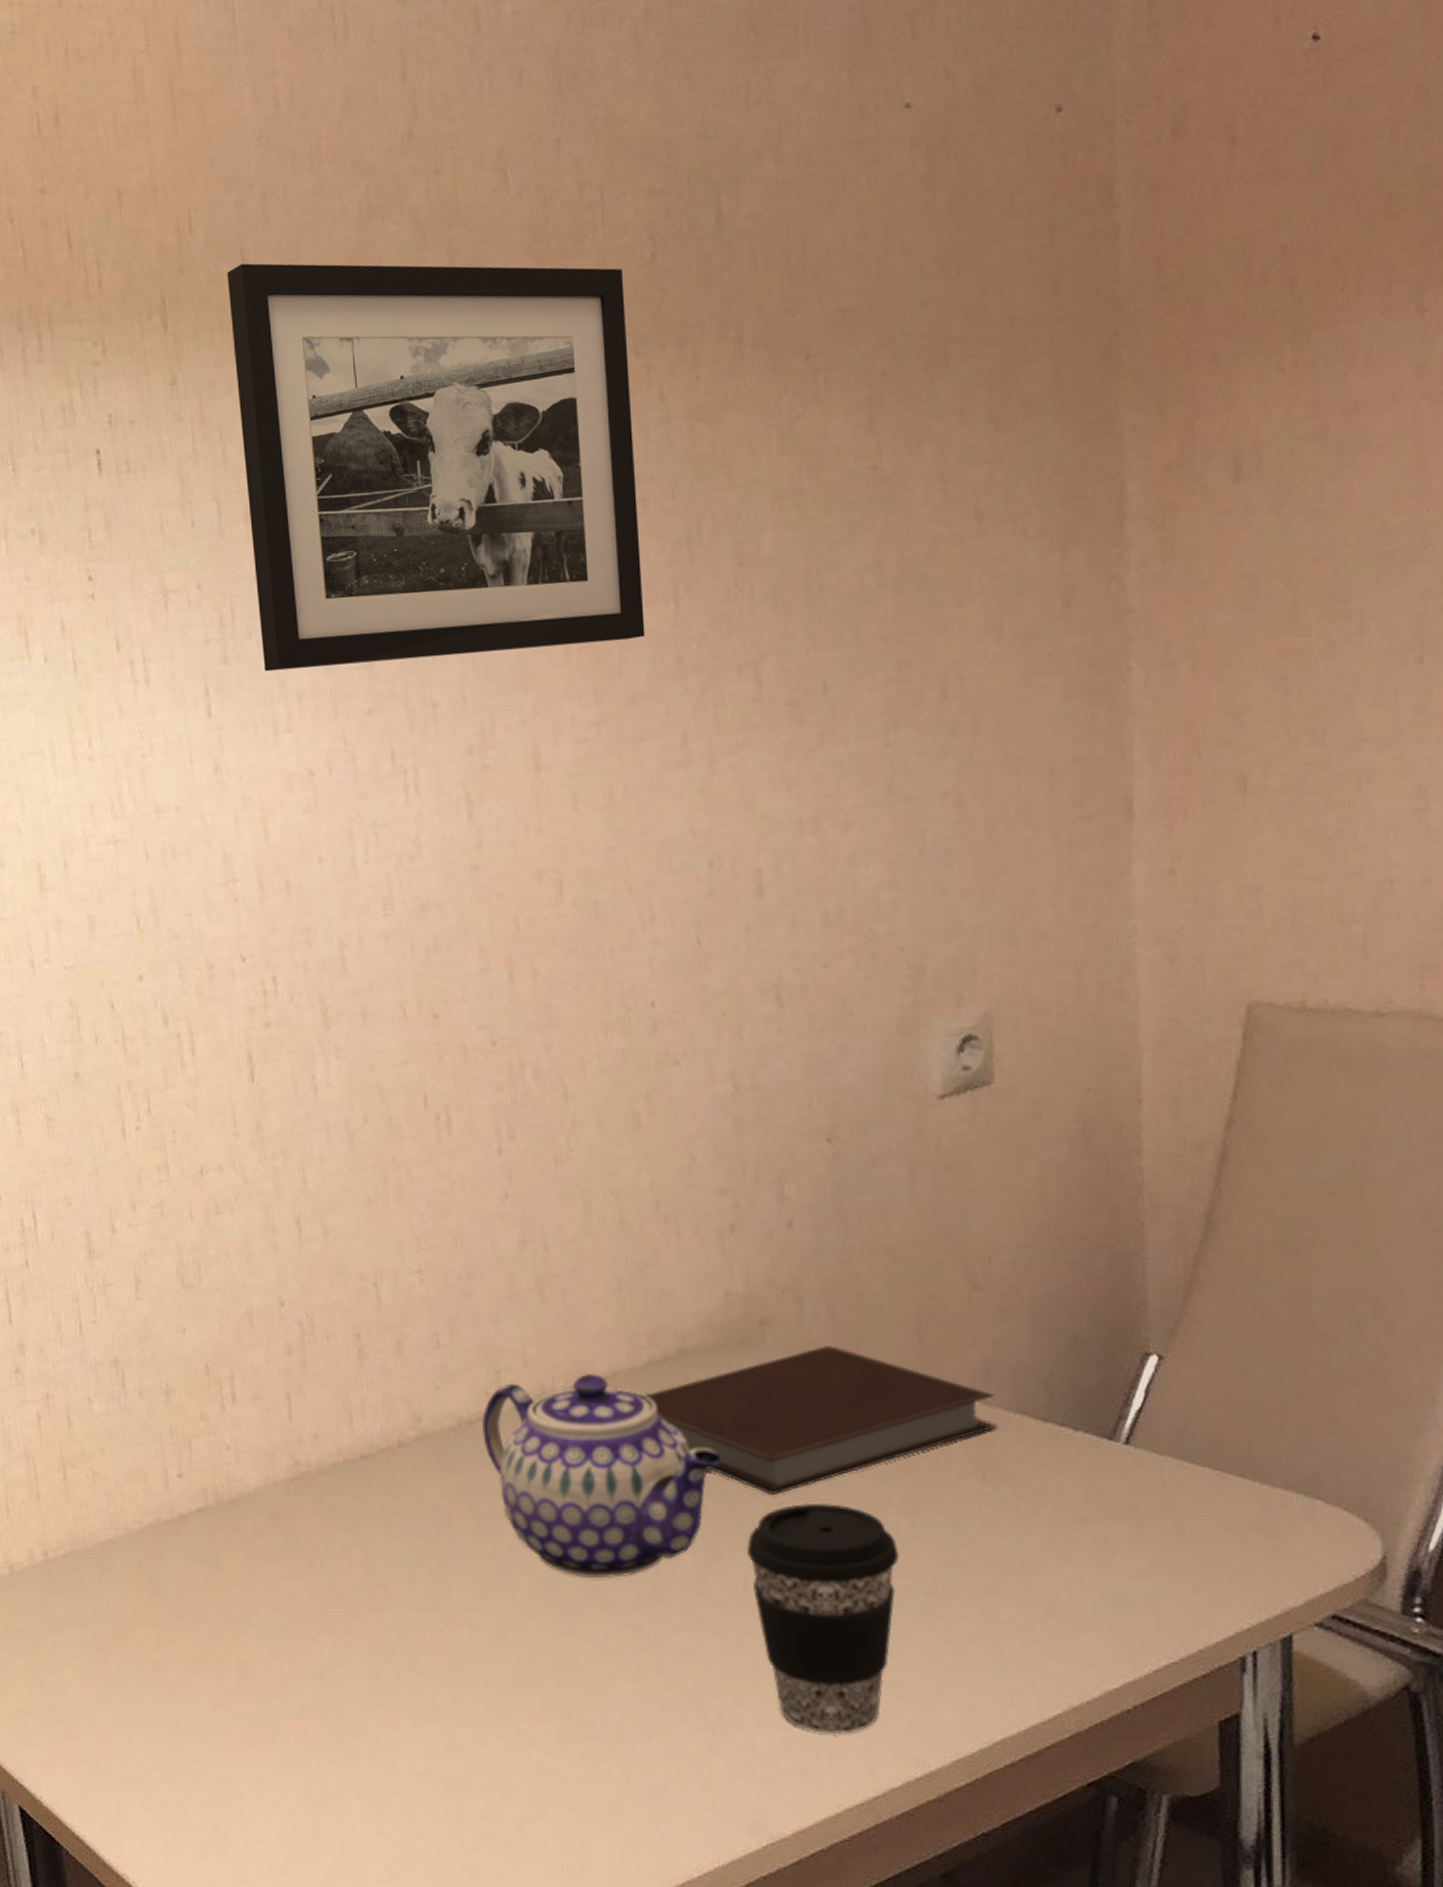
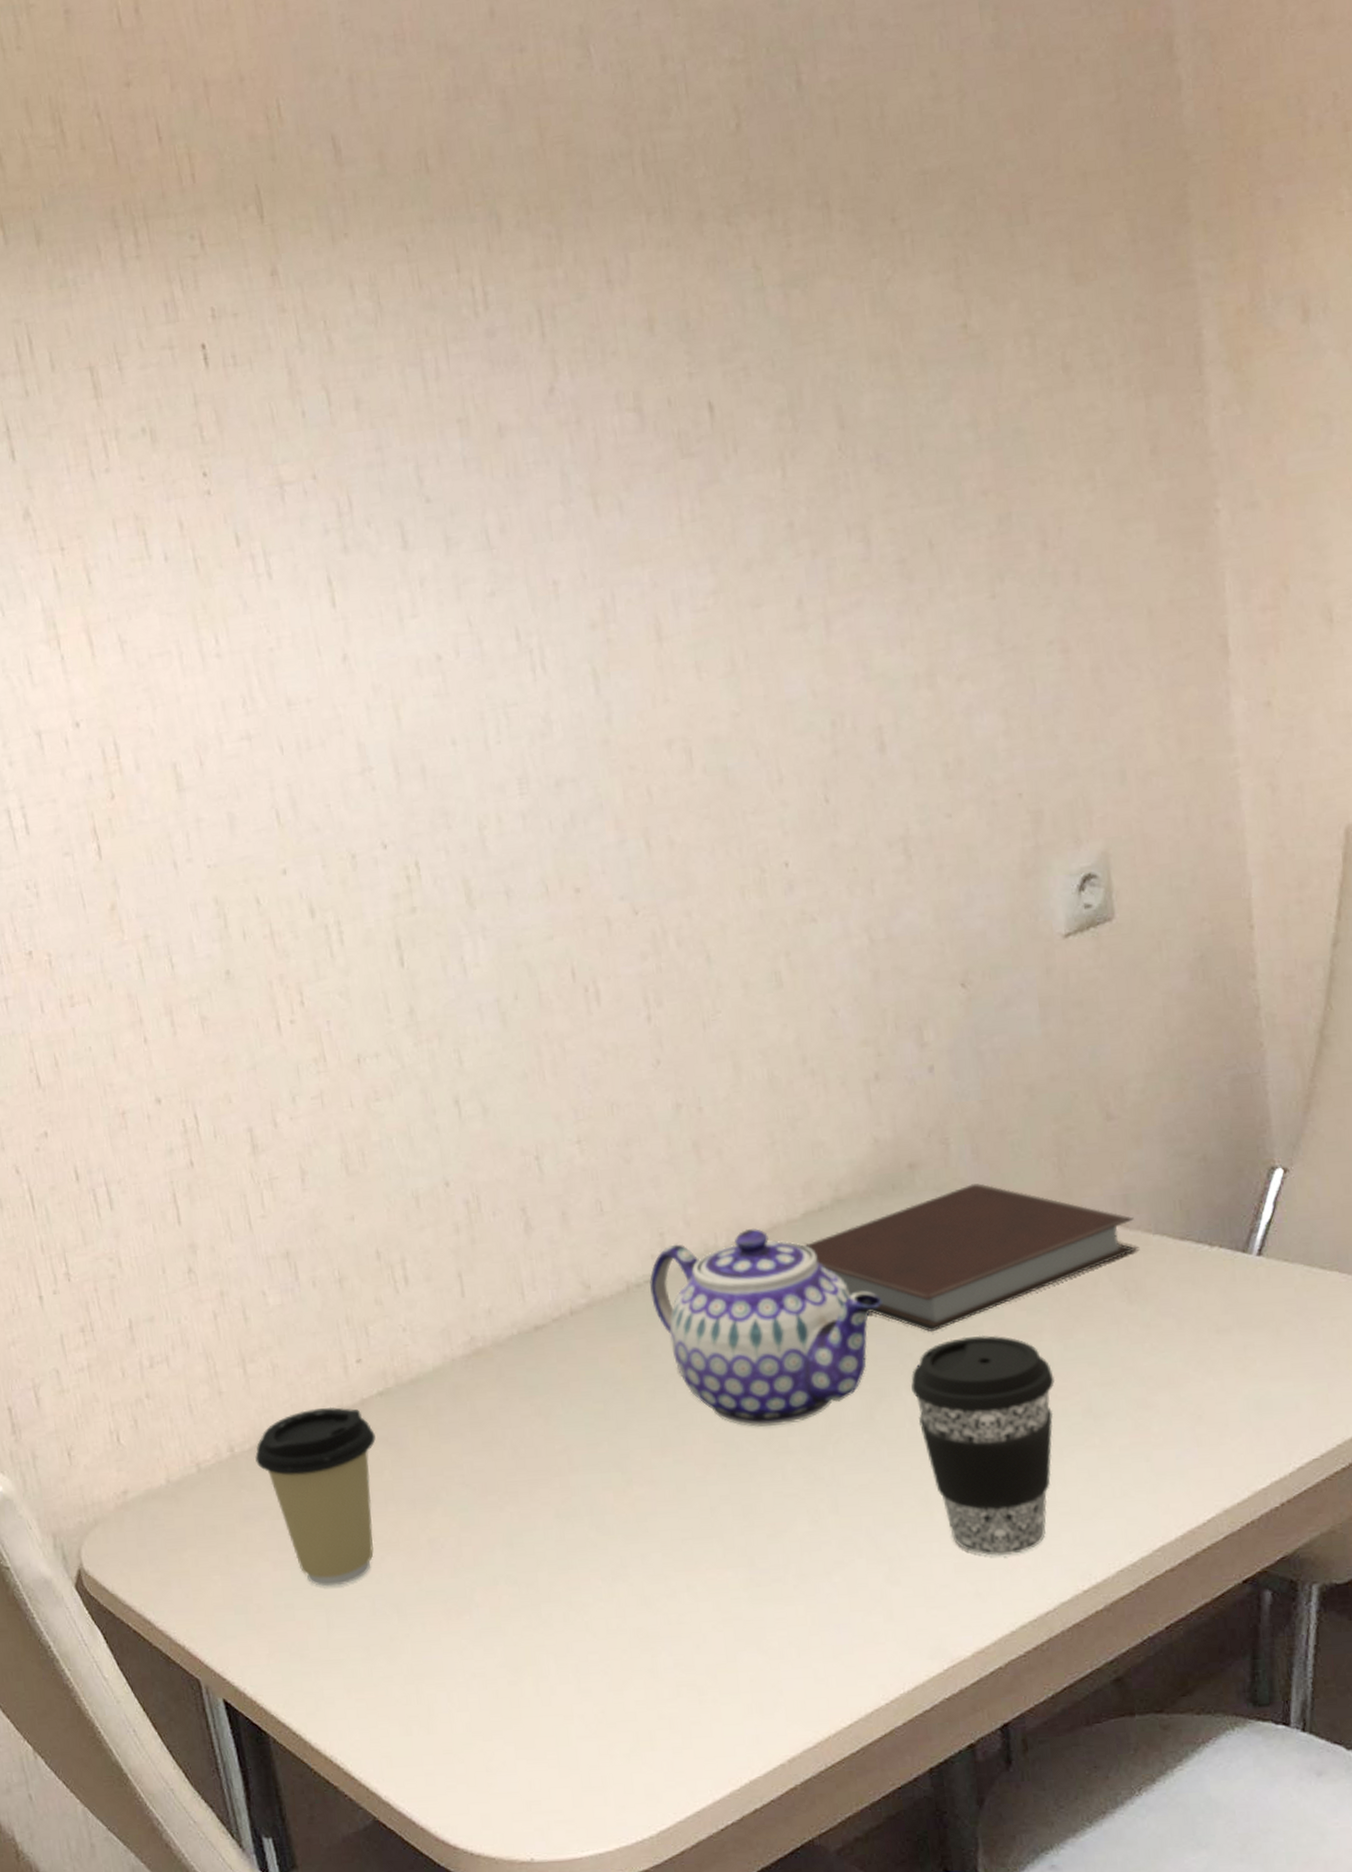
coffee cup: none [69,1519,191,1702] -> present [255,1406,376,1587]
picture frame: present [227,263,645,672] -> none [319,139,755,559]

